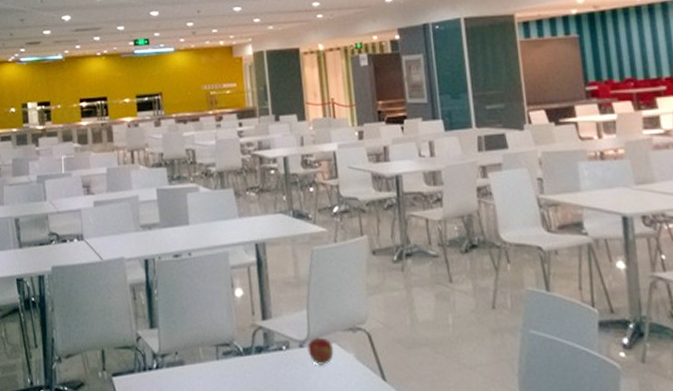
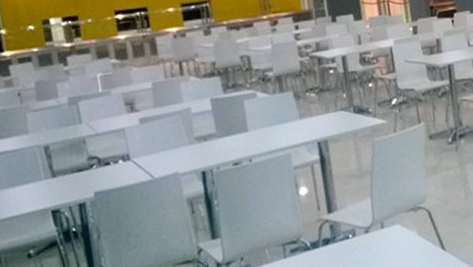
fruit: present [307,337,334,365] -> none [373,220,398,246]

